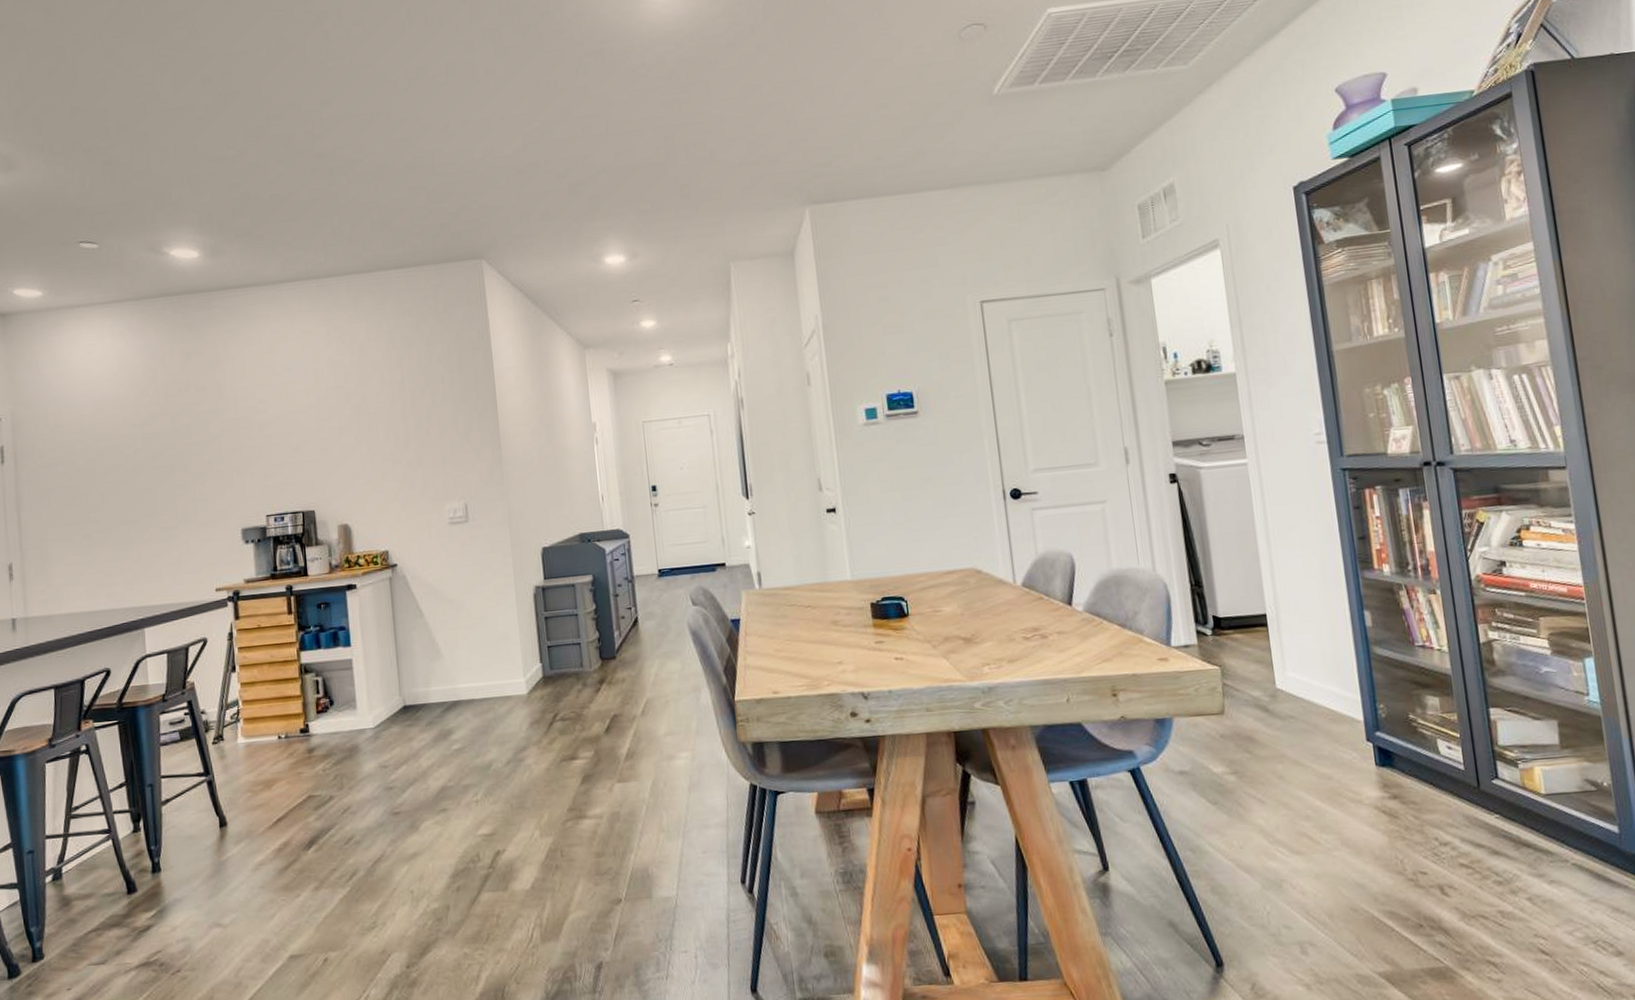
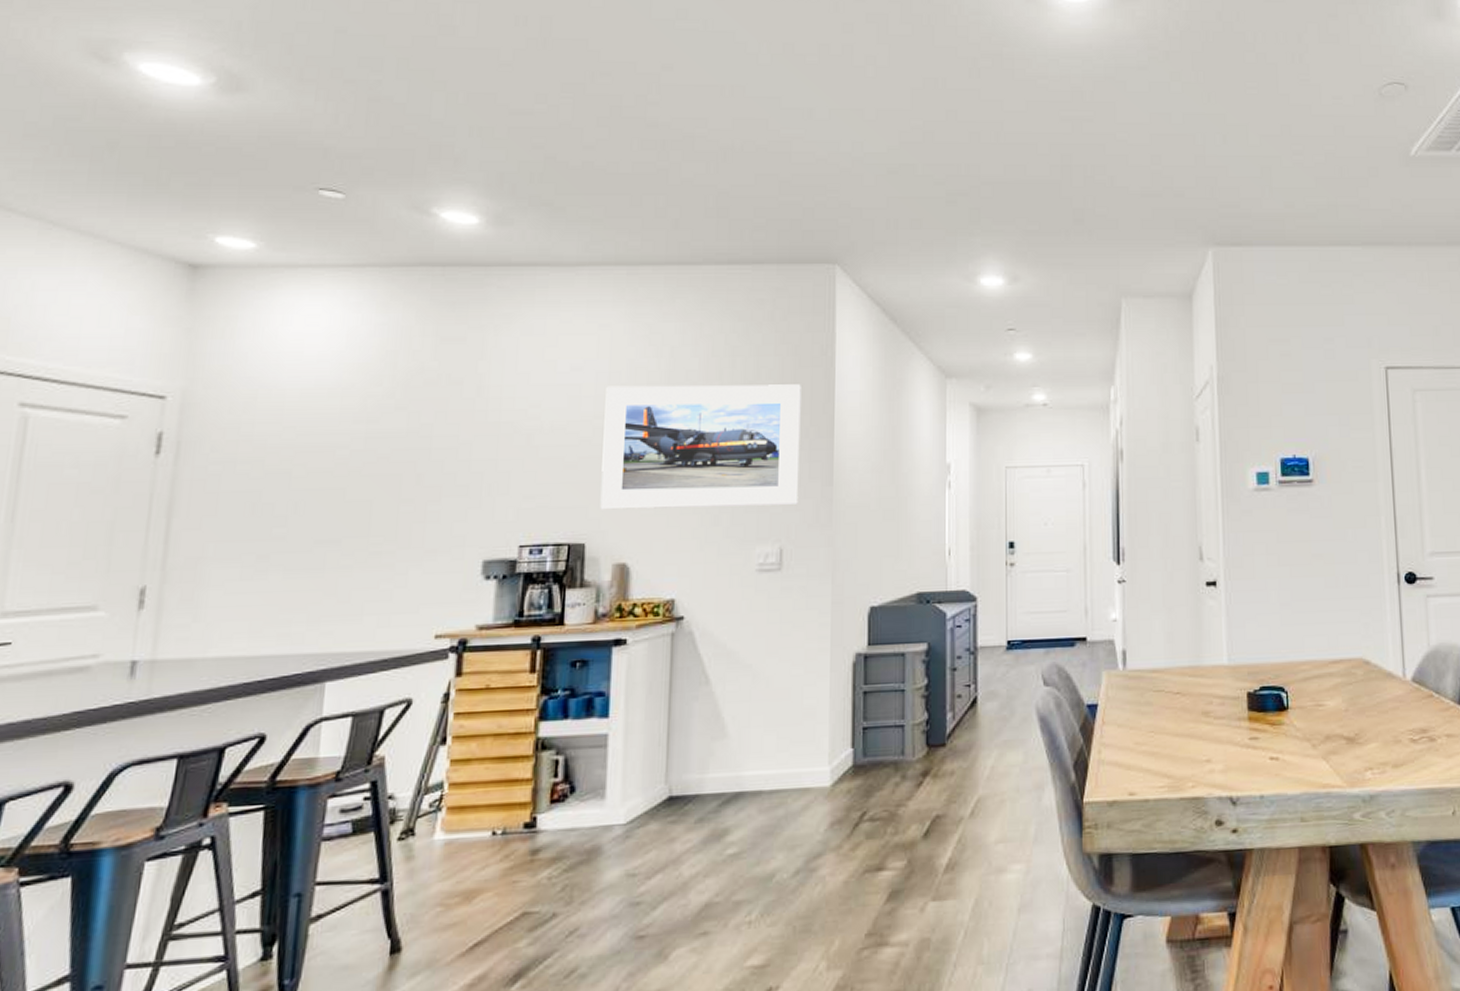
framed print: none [314,365,475,483] -> present [600,384,801,510]

